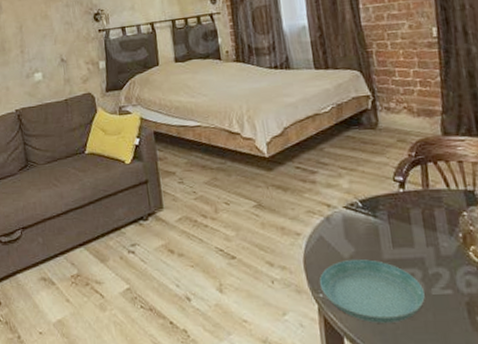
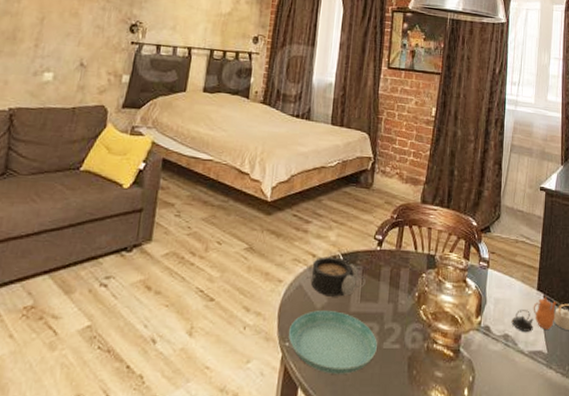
alarm clock: none [325,204,395,245] -> present [306,256,366,297]

